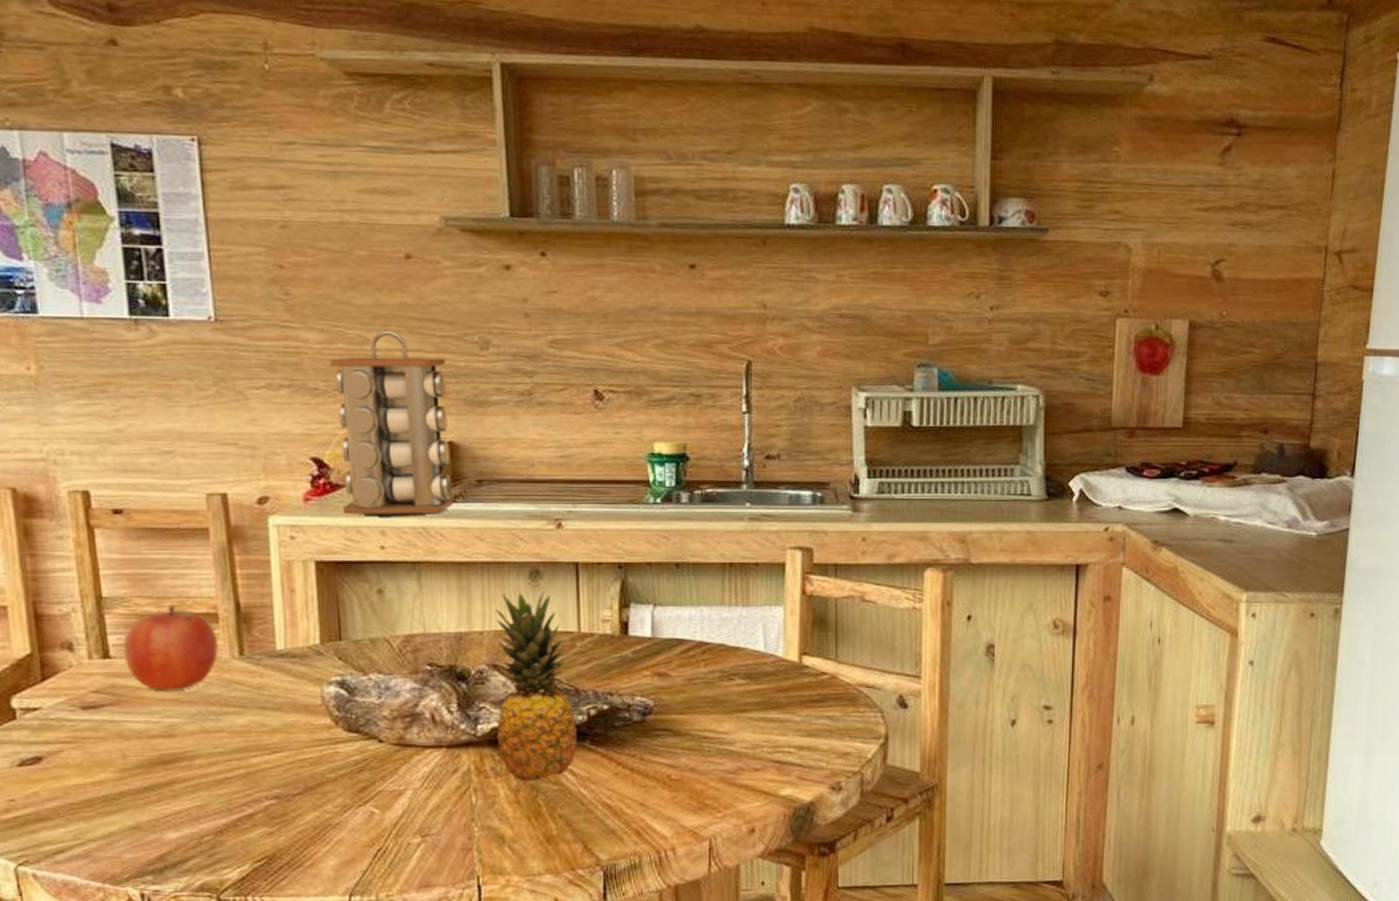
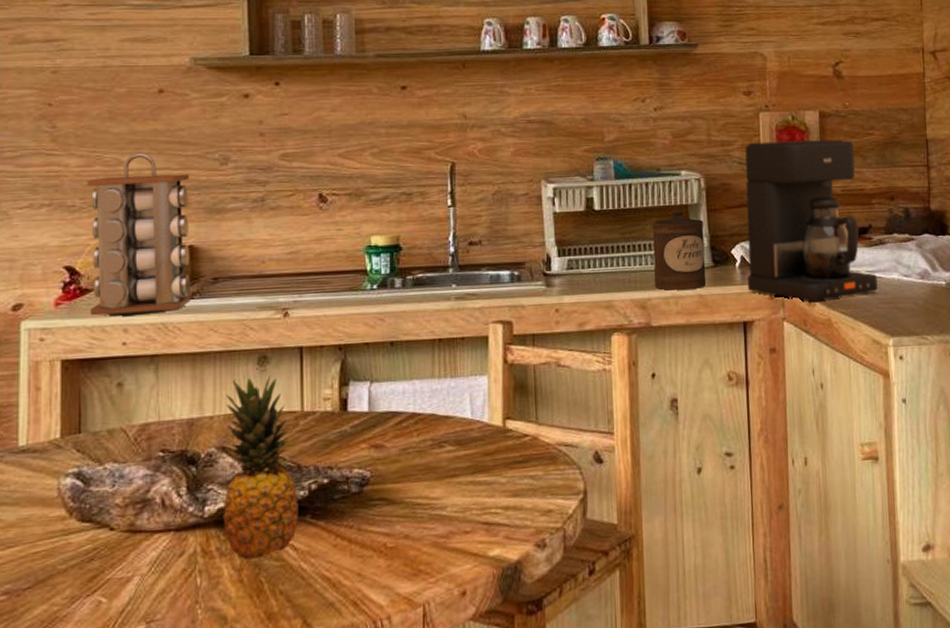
canister: none [978,430,1039,524] -> present [652,209,706,290]
coffee maker: none [1084,355,1238,546] -> present [745,139,878,302]

